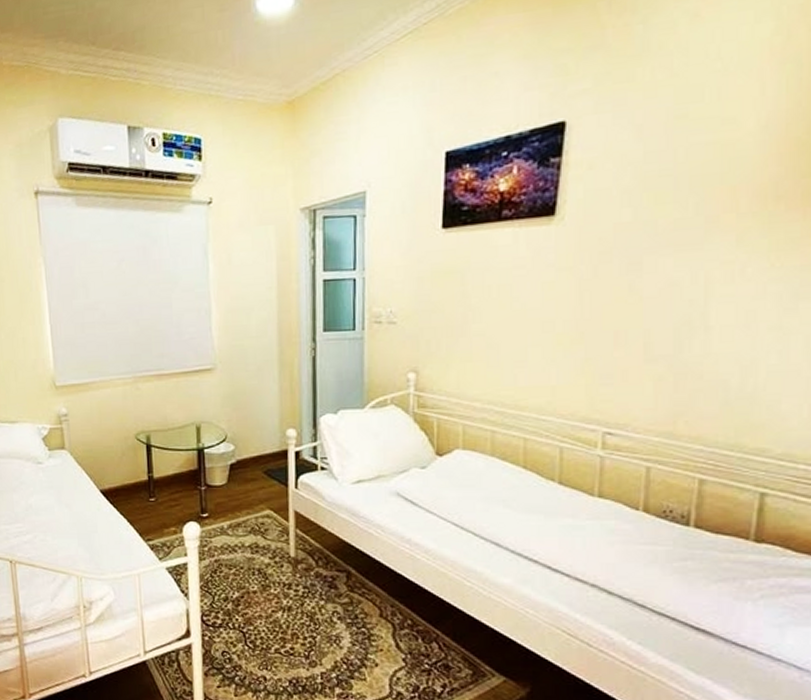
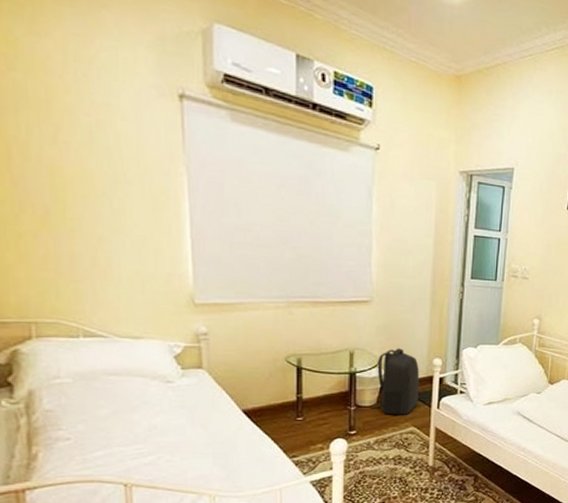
backpack: none [220,419,273,496] -> present [369,348,420,415]

